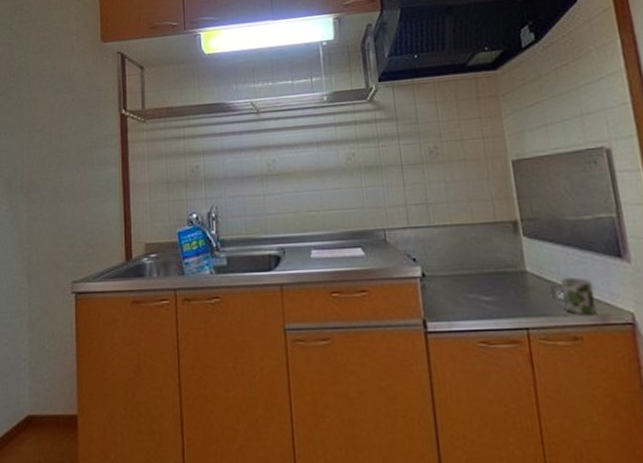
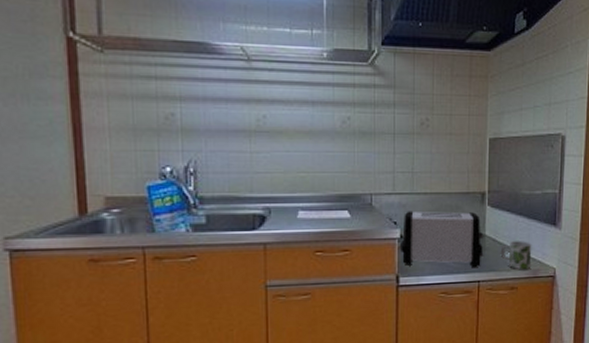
toaster: none [423,245,529,311] -> present [401,211,484,267]

